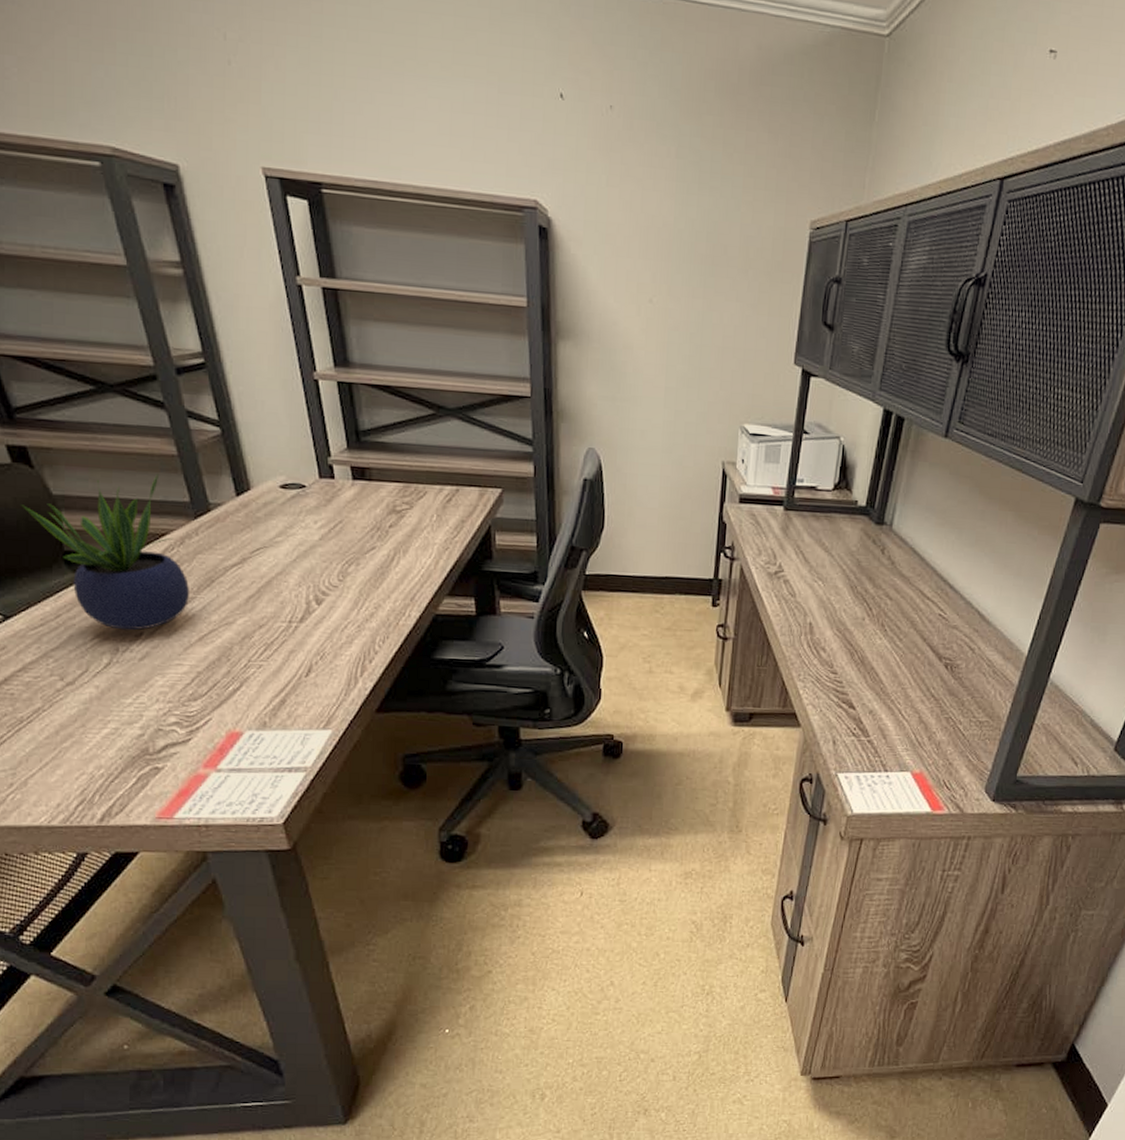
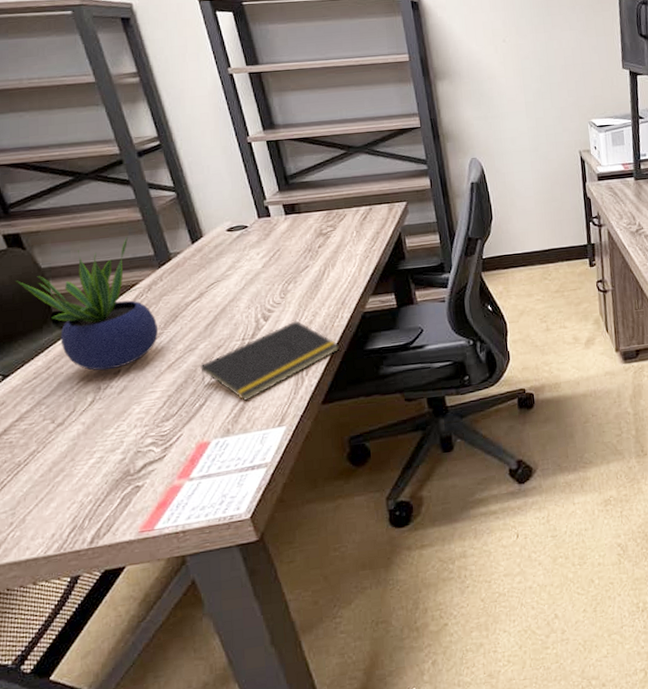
notepad: none [237,609,403,693] -> present [200,319,340,401]

